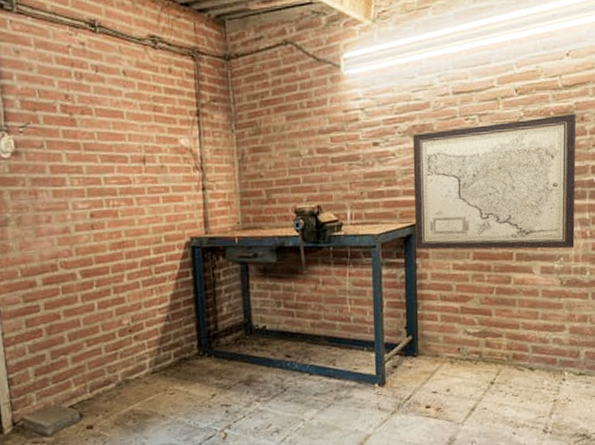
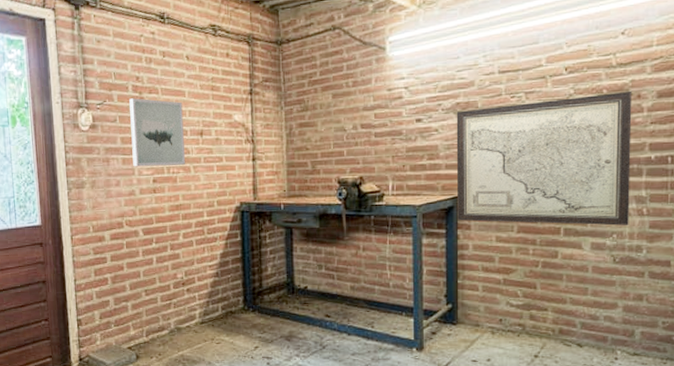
wall art: none [58,119,127,200] -> present [129,98,185,167]

